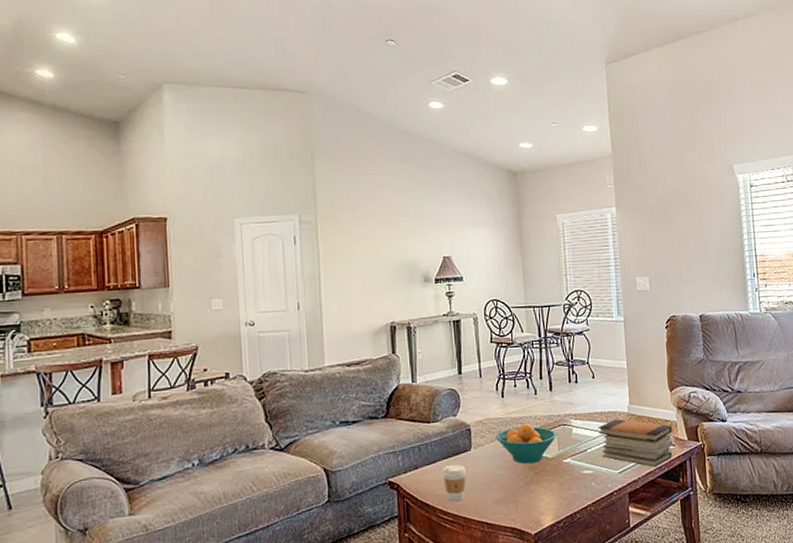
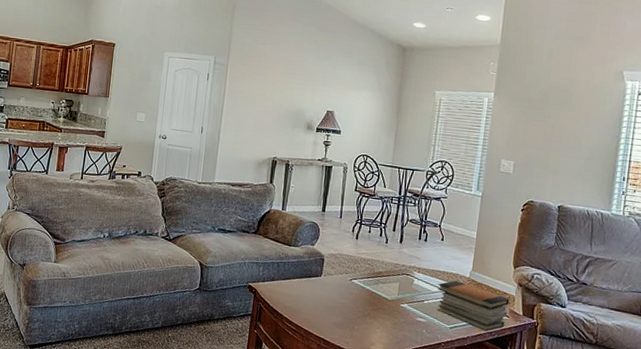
coffee cup: present [443,464,466,502] -> none [293,284,314,316]
fruit bowl: present [496,423,557,464] -> none [345,265,400,301]

